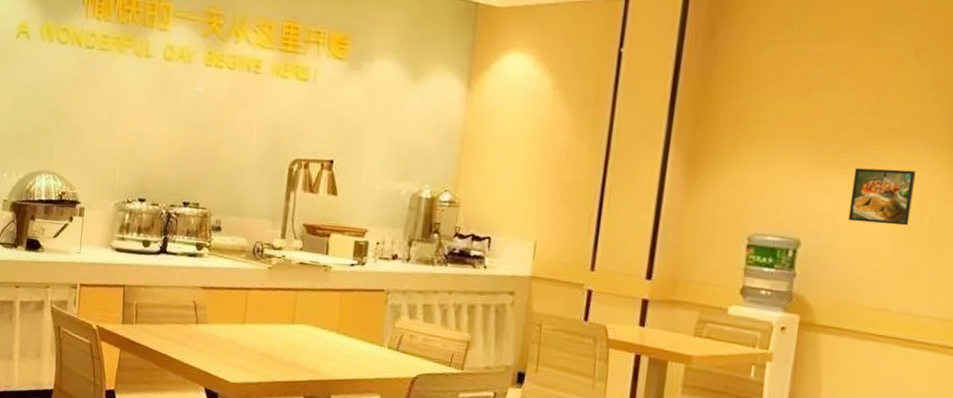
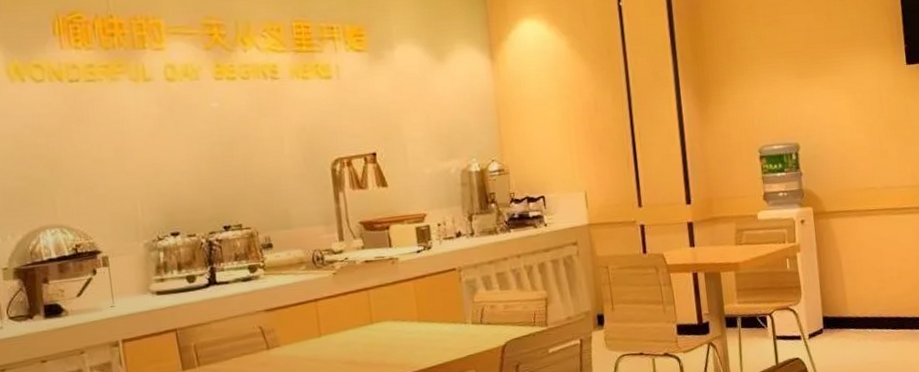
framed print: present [848,167,916,226] -> none [825,70,874,120]

